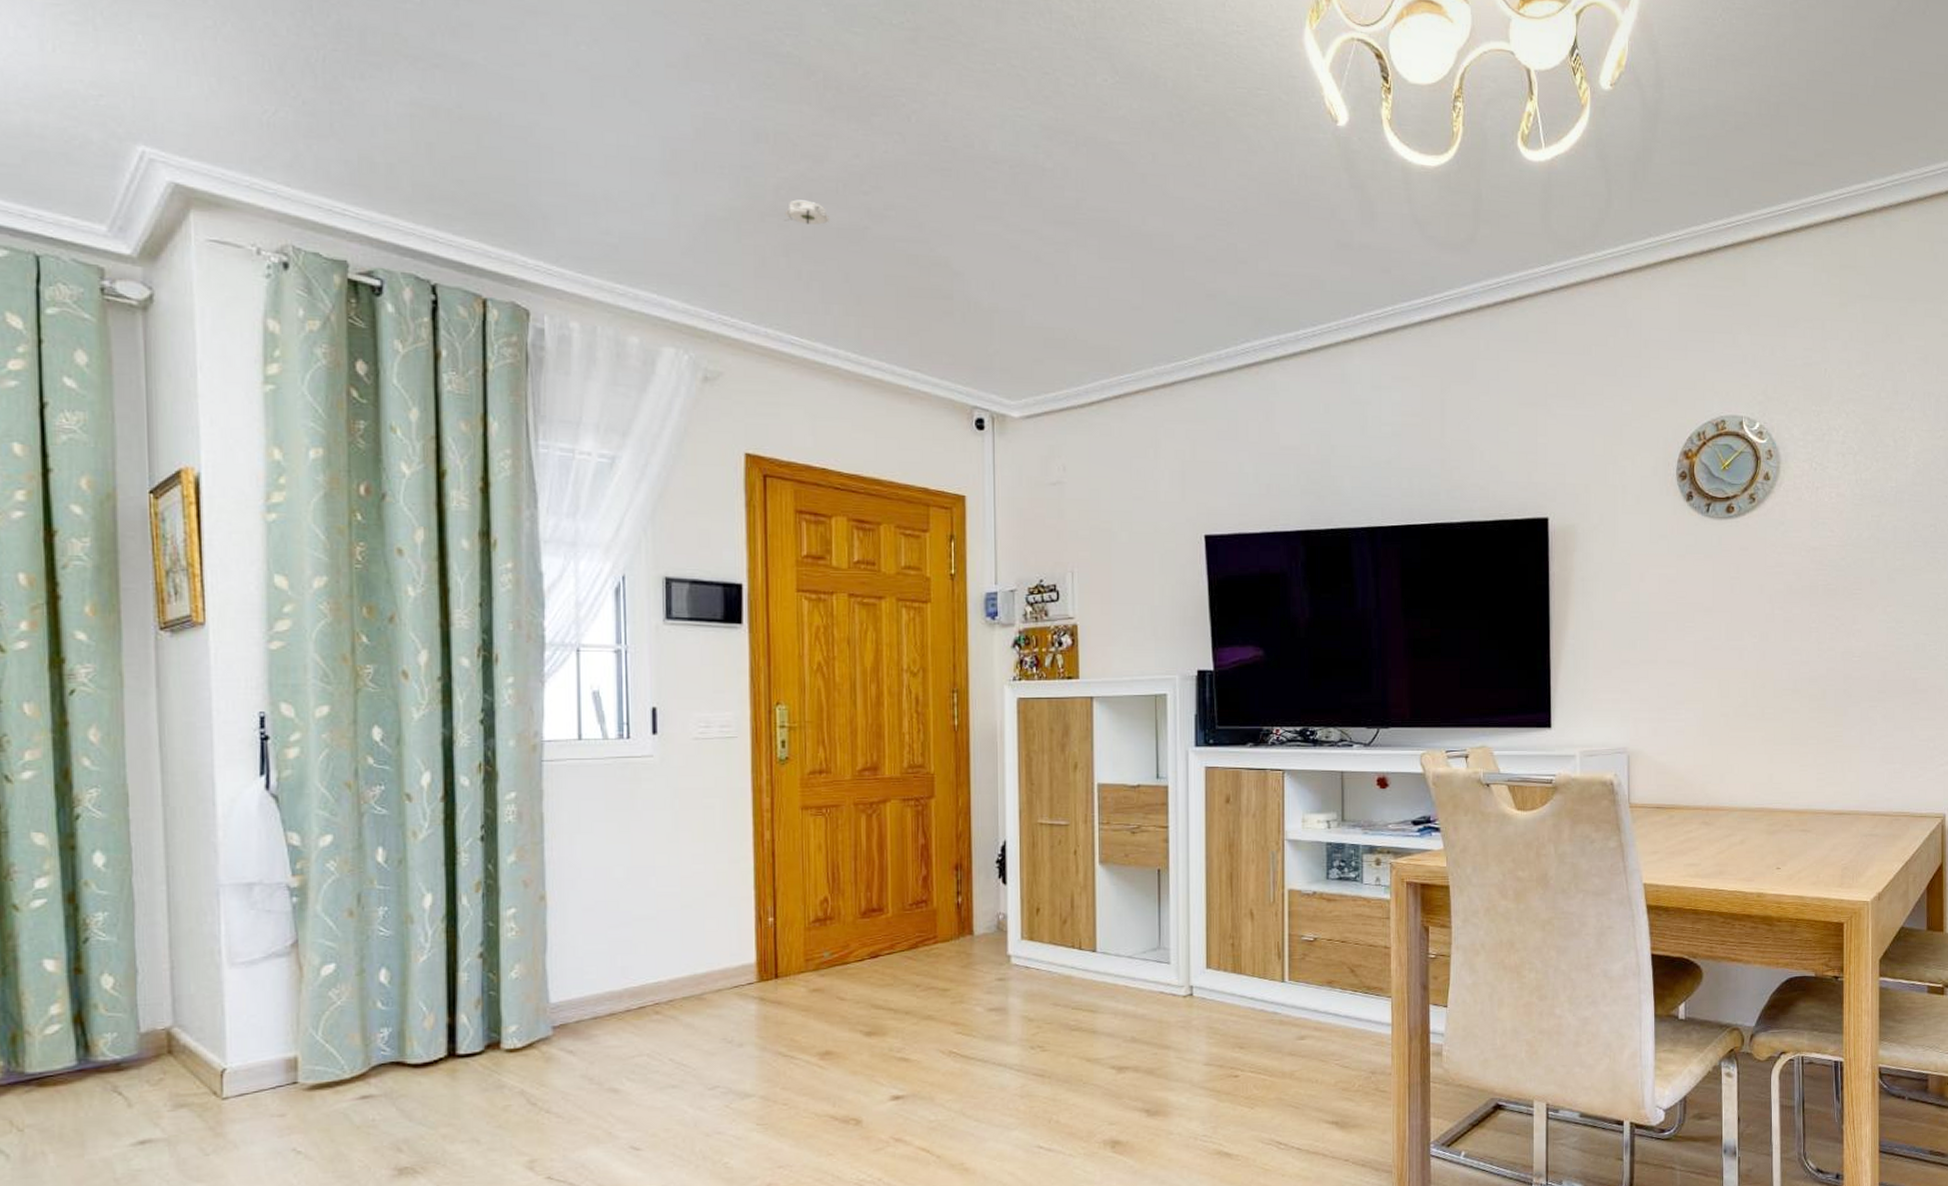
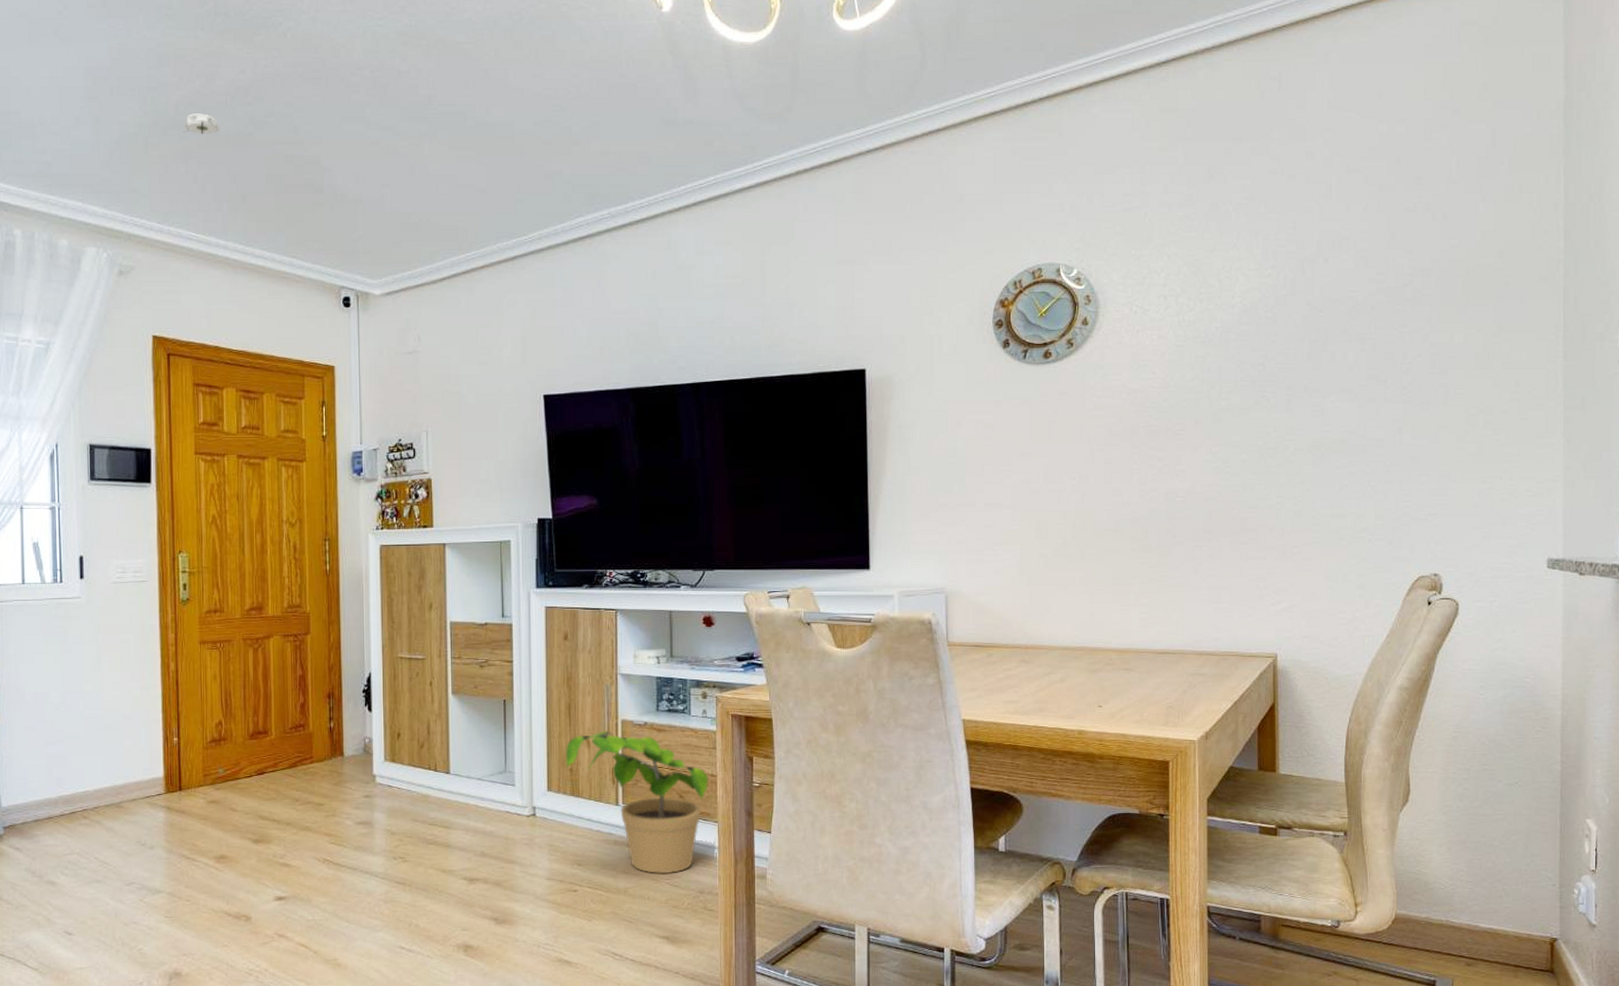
potted plant: none [1226,901,1381,1055] -> present [565,731,708,874]

